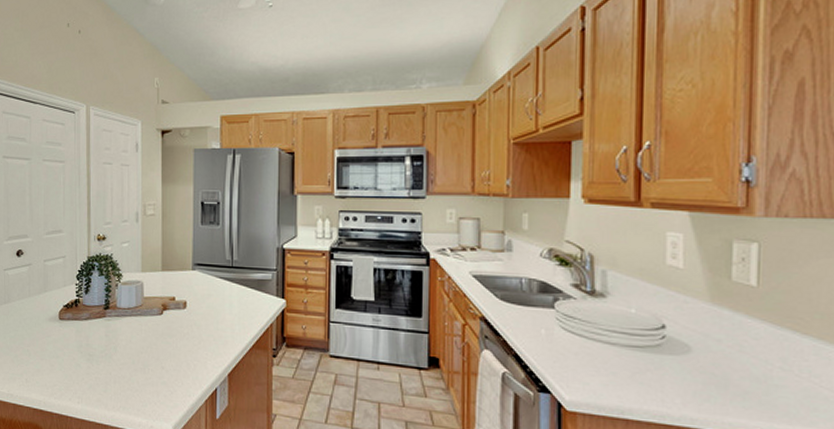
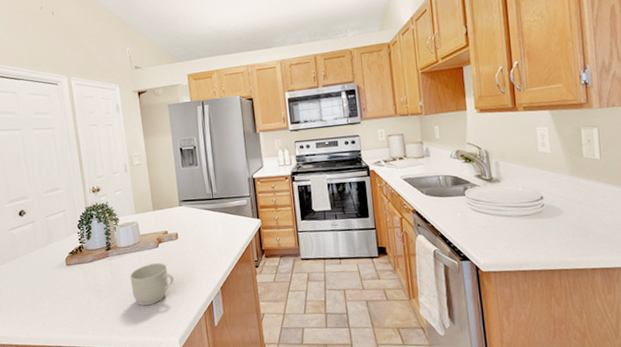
mug: none [126,332,175,381] -> present [130,263,174,306]

